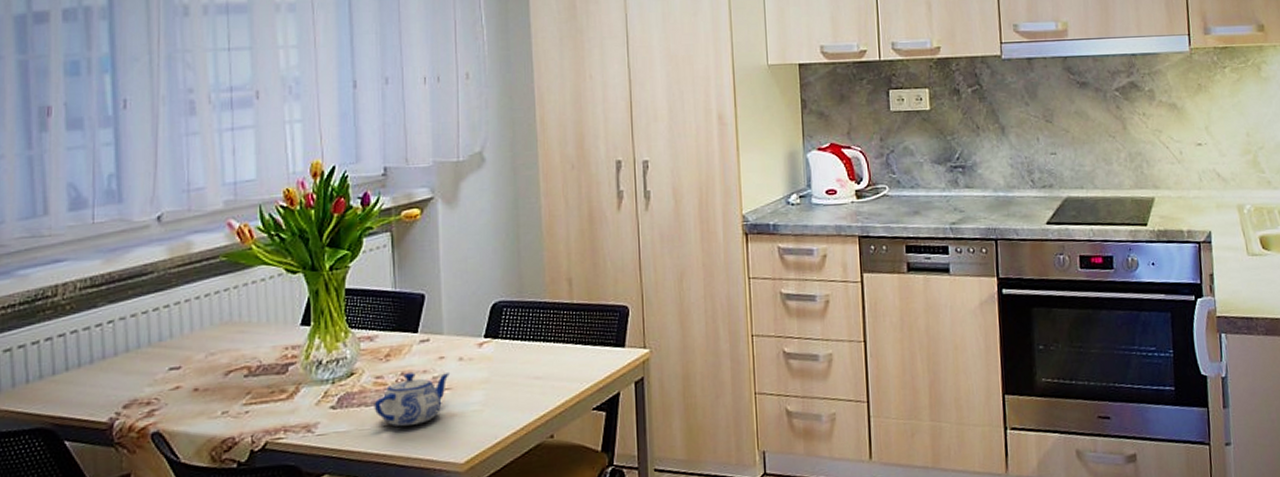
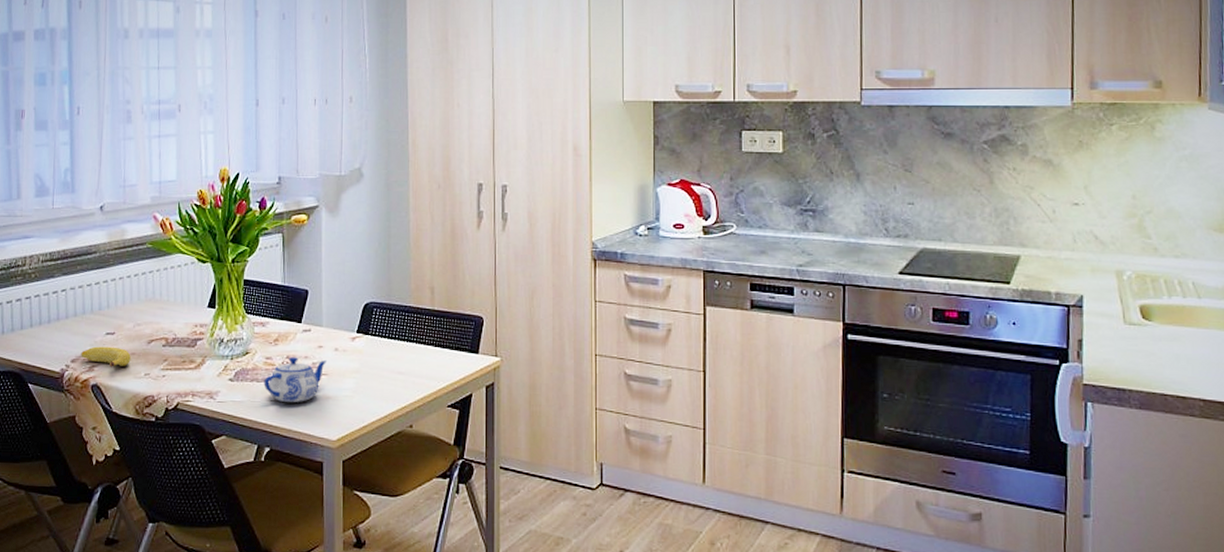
banana: none [136,383,203,409] -> present [81,346,131,367]

